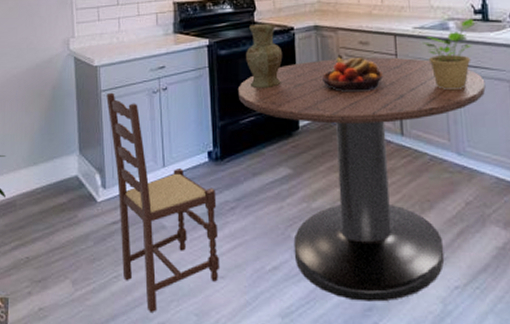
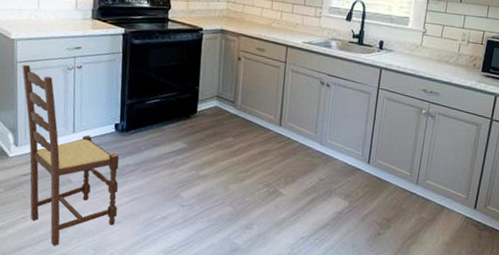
dining table: present [237,57,486,302] -> none [147,58,351,245]
vase: present [246,23,283,89] -> none [157,21,191,77]
fruit bowl: present [321,56,384,93] -> none [221,58,273,89]
potted plant: present [423,18,476,91] -> none [308,40,353,96]

